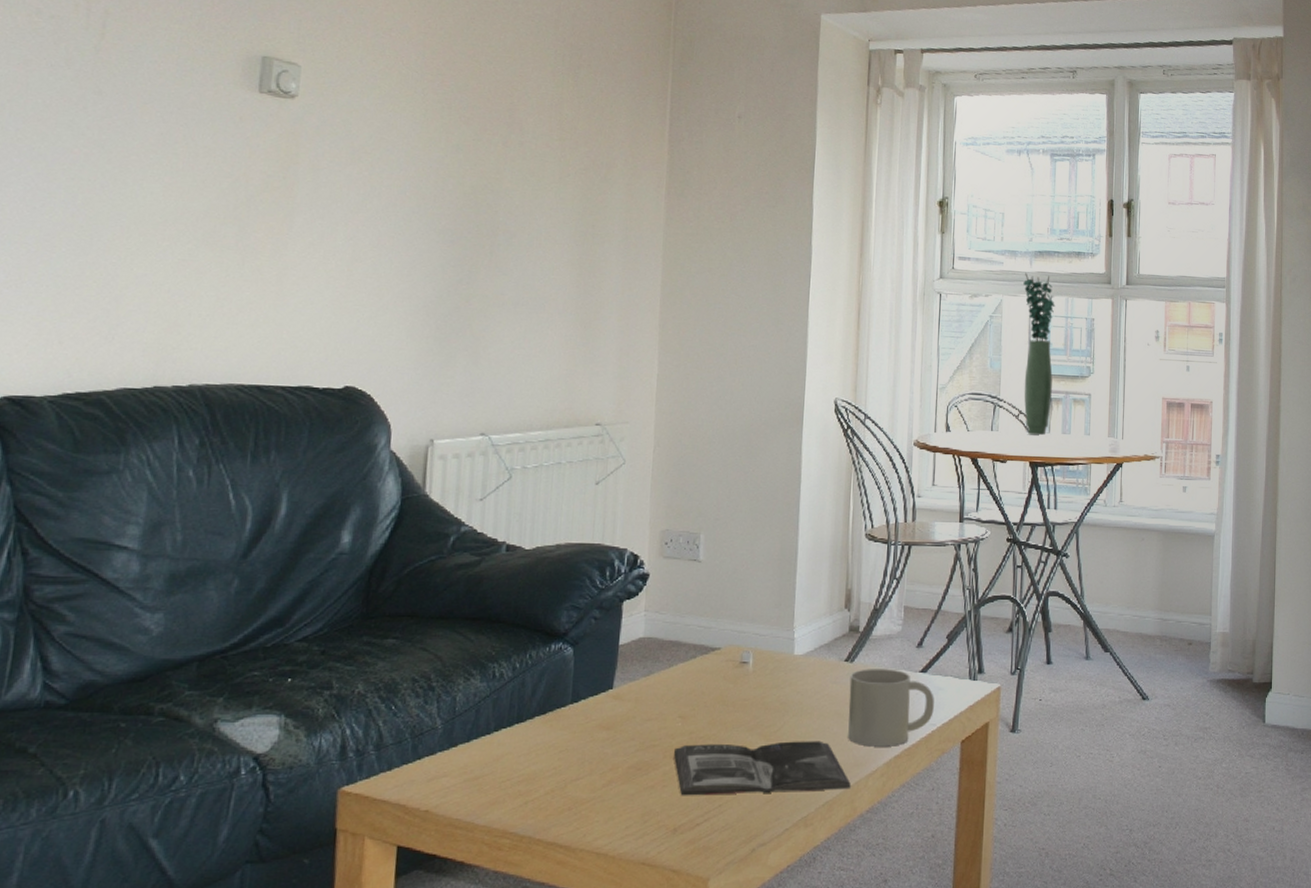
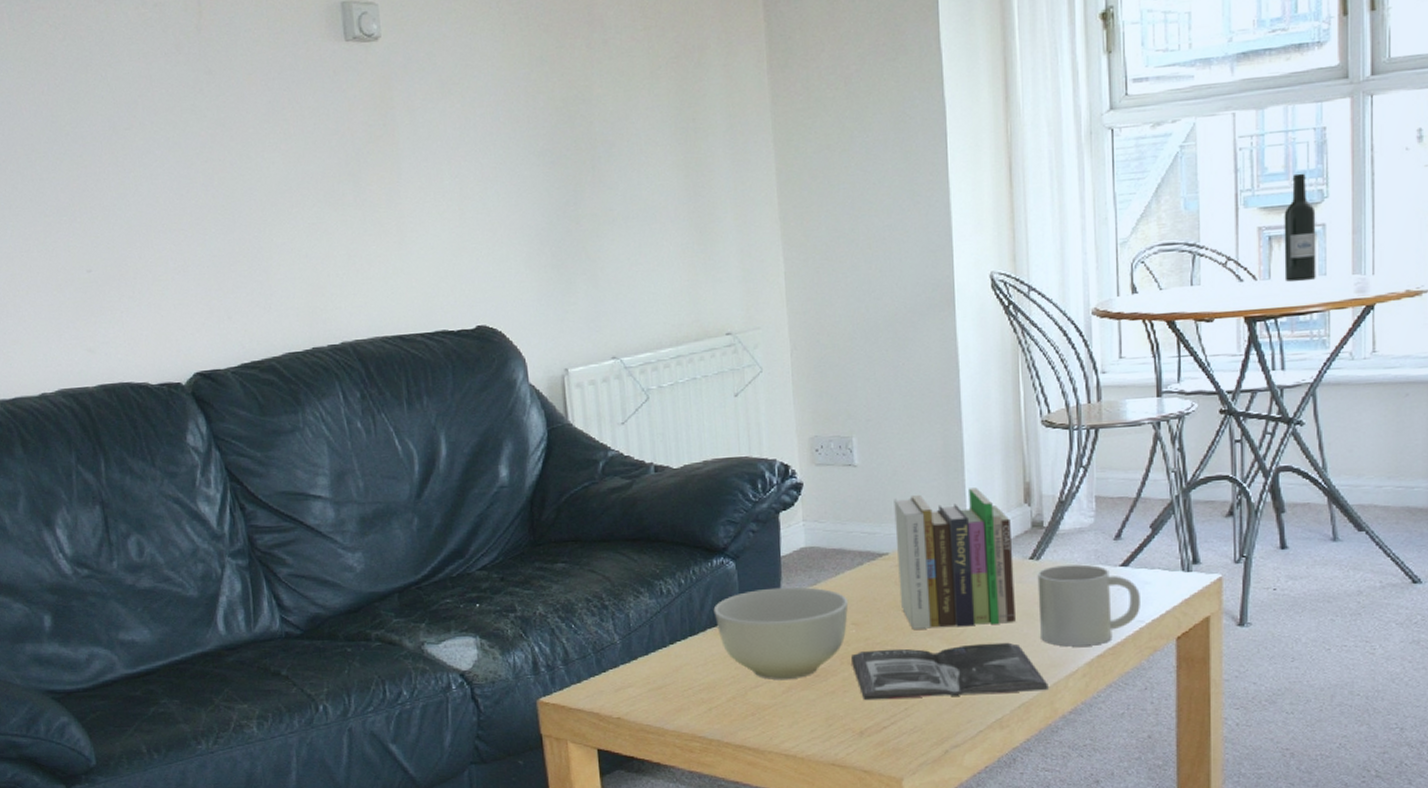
bowl: none [544,676,679,773] -> present [713,586,849,680]
books: none [726,590,832,725] -> present [894,487,1015,629]
vase: present [1023,273,1055,436] -> none [1223,82,1270,285]
wine bottle: none [1060,351,1085,439] -> present [1284,172,1316,282]

